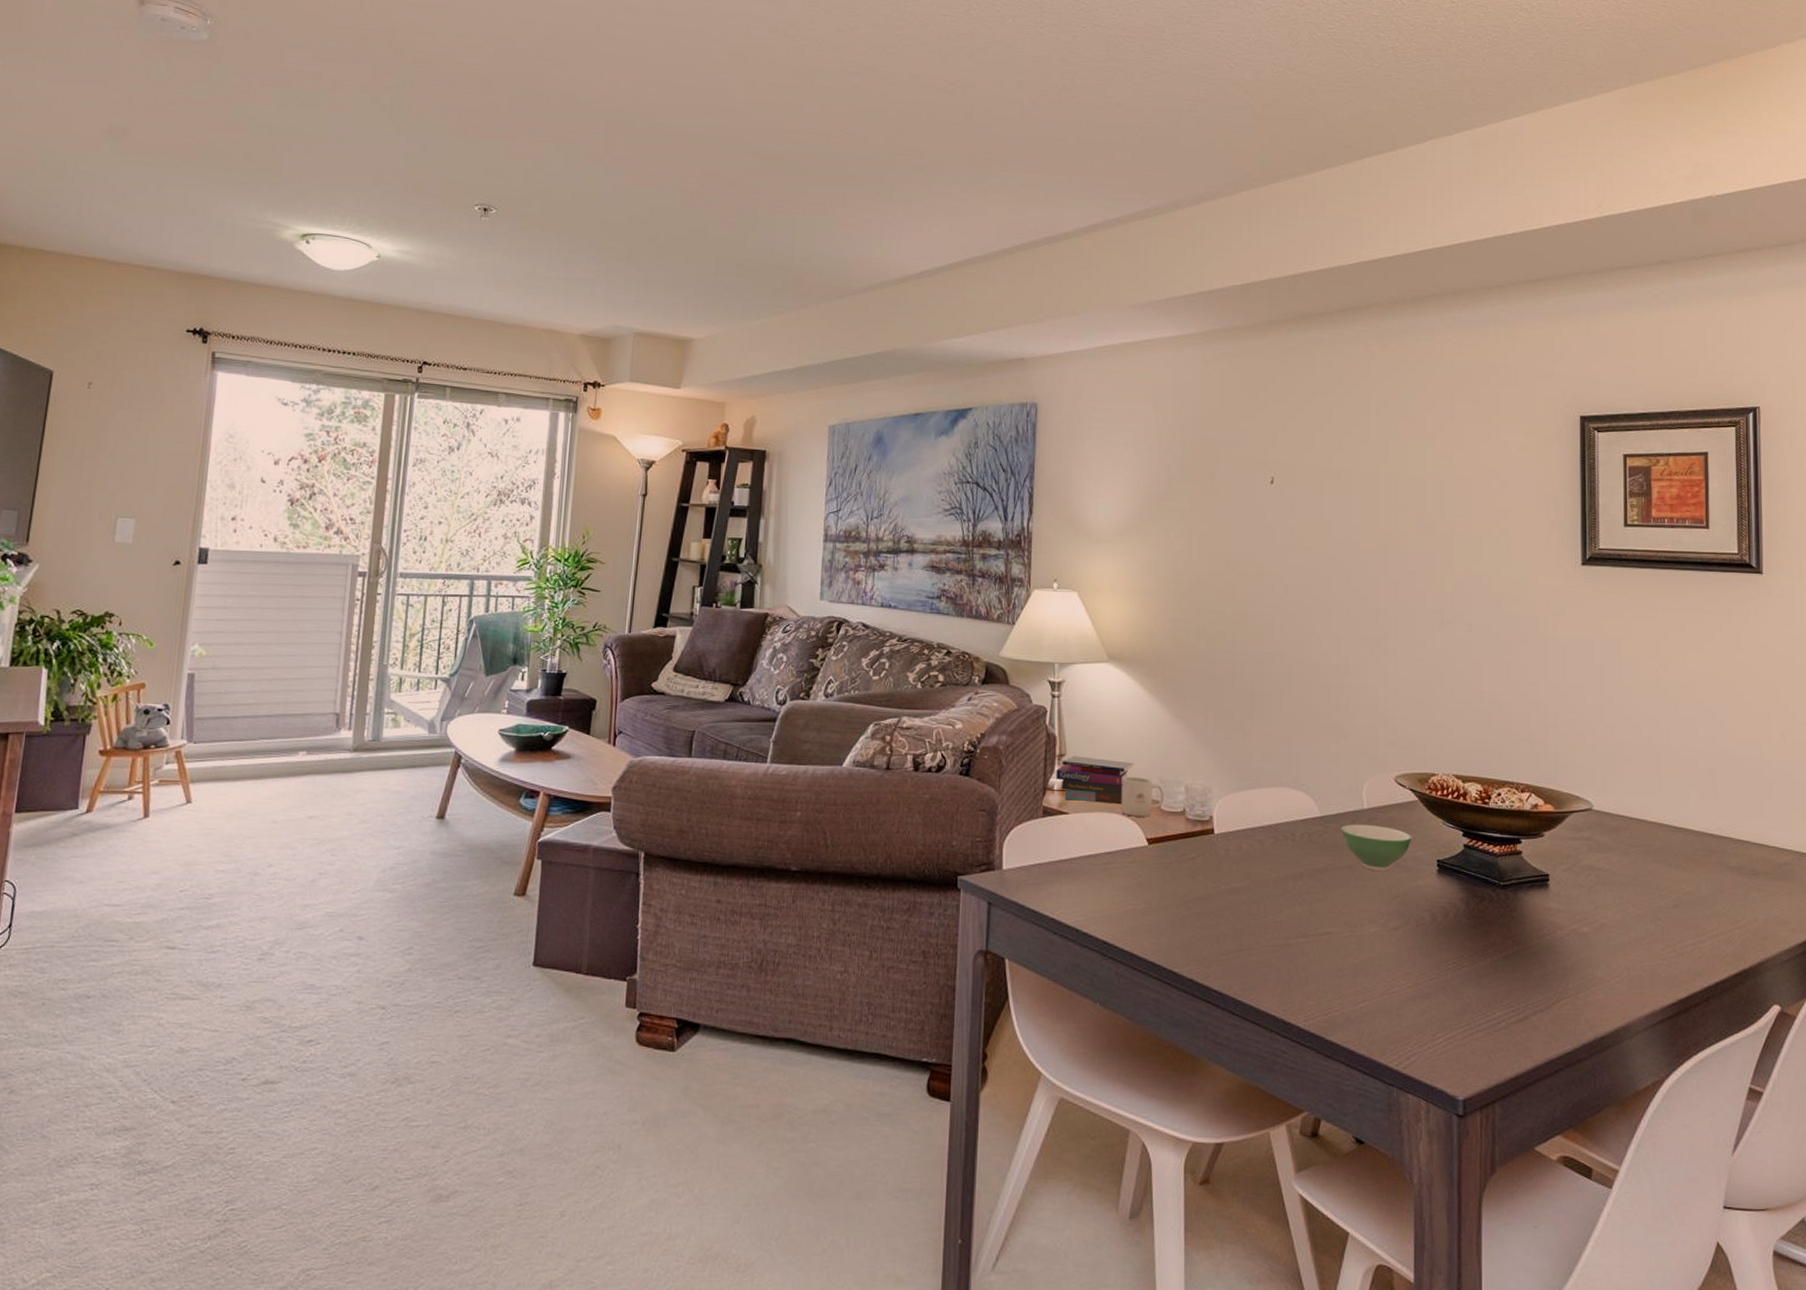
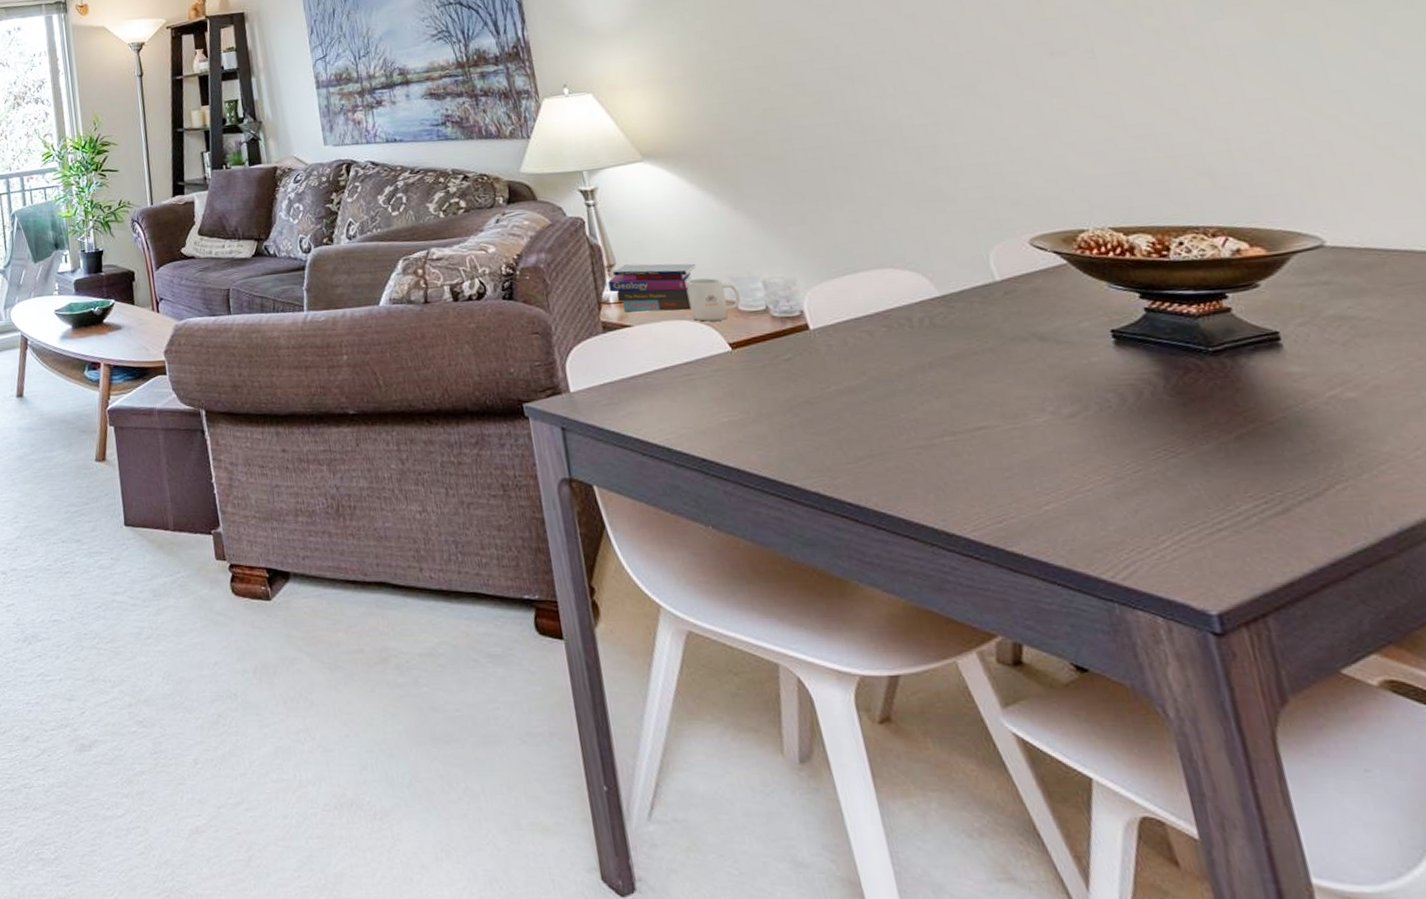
bowl: present [1341,824,1412,872] -> none [970,297,1071,352]

